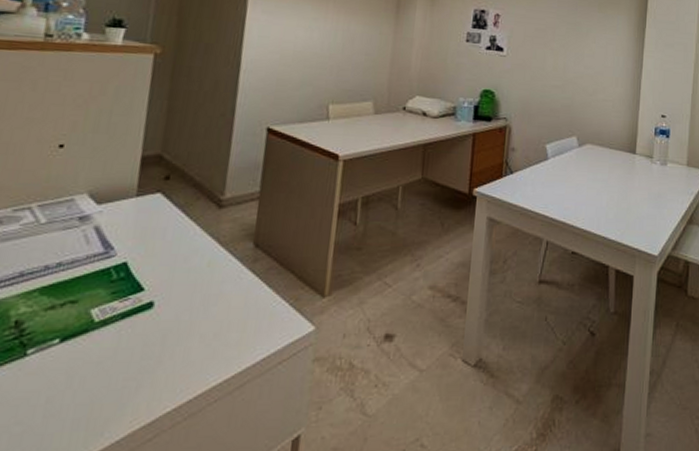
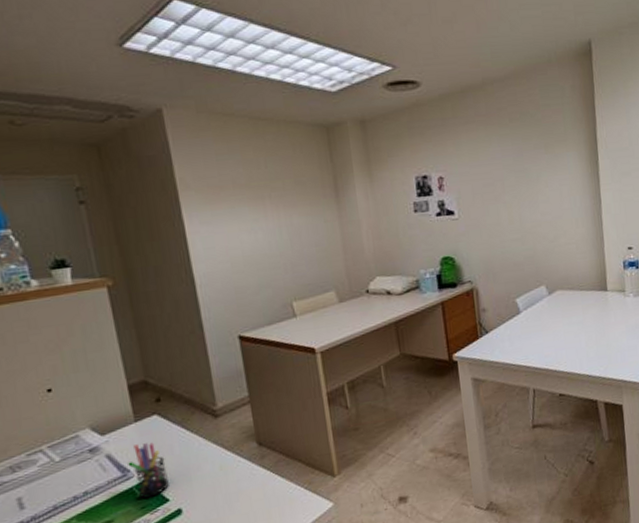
pen holder: none [114,221,154,282] -> present [128,442,170,498]

